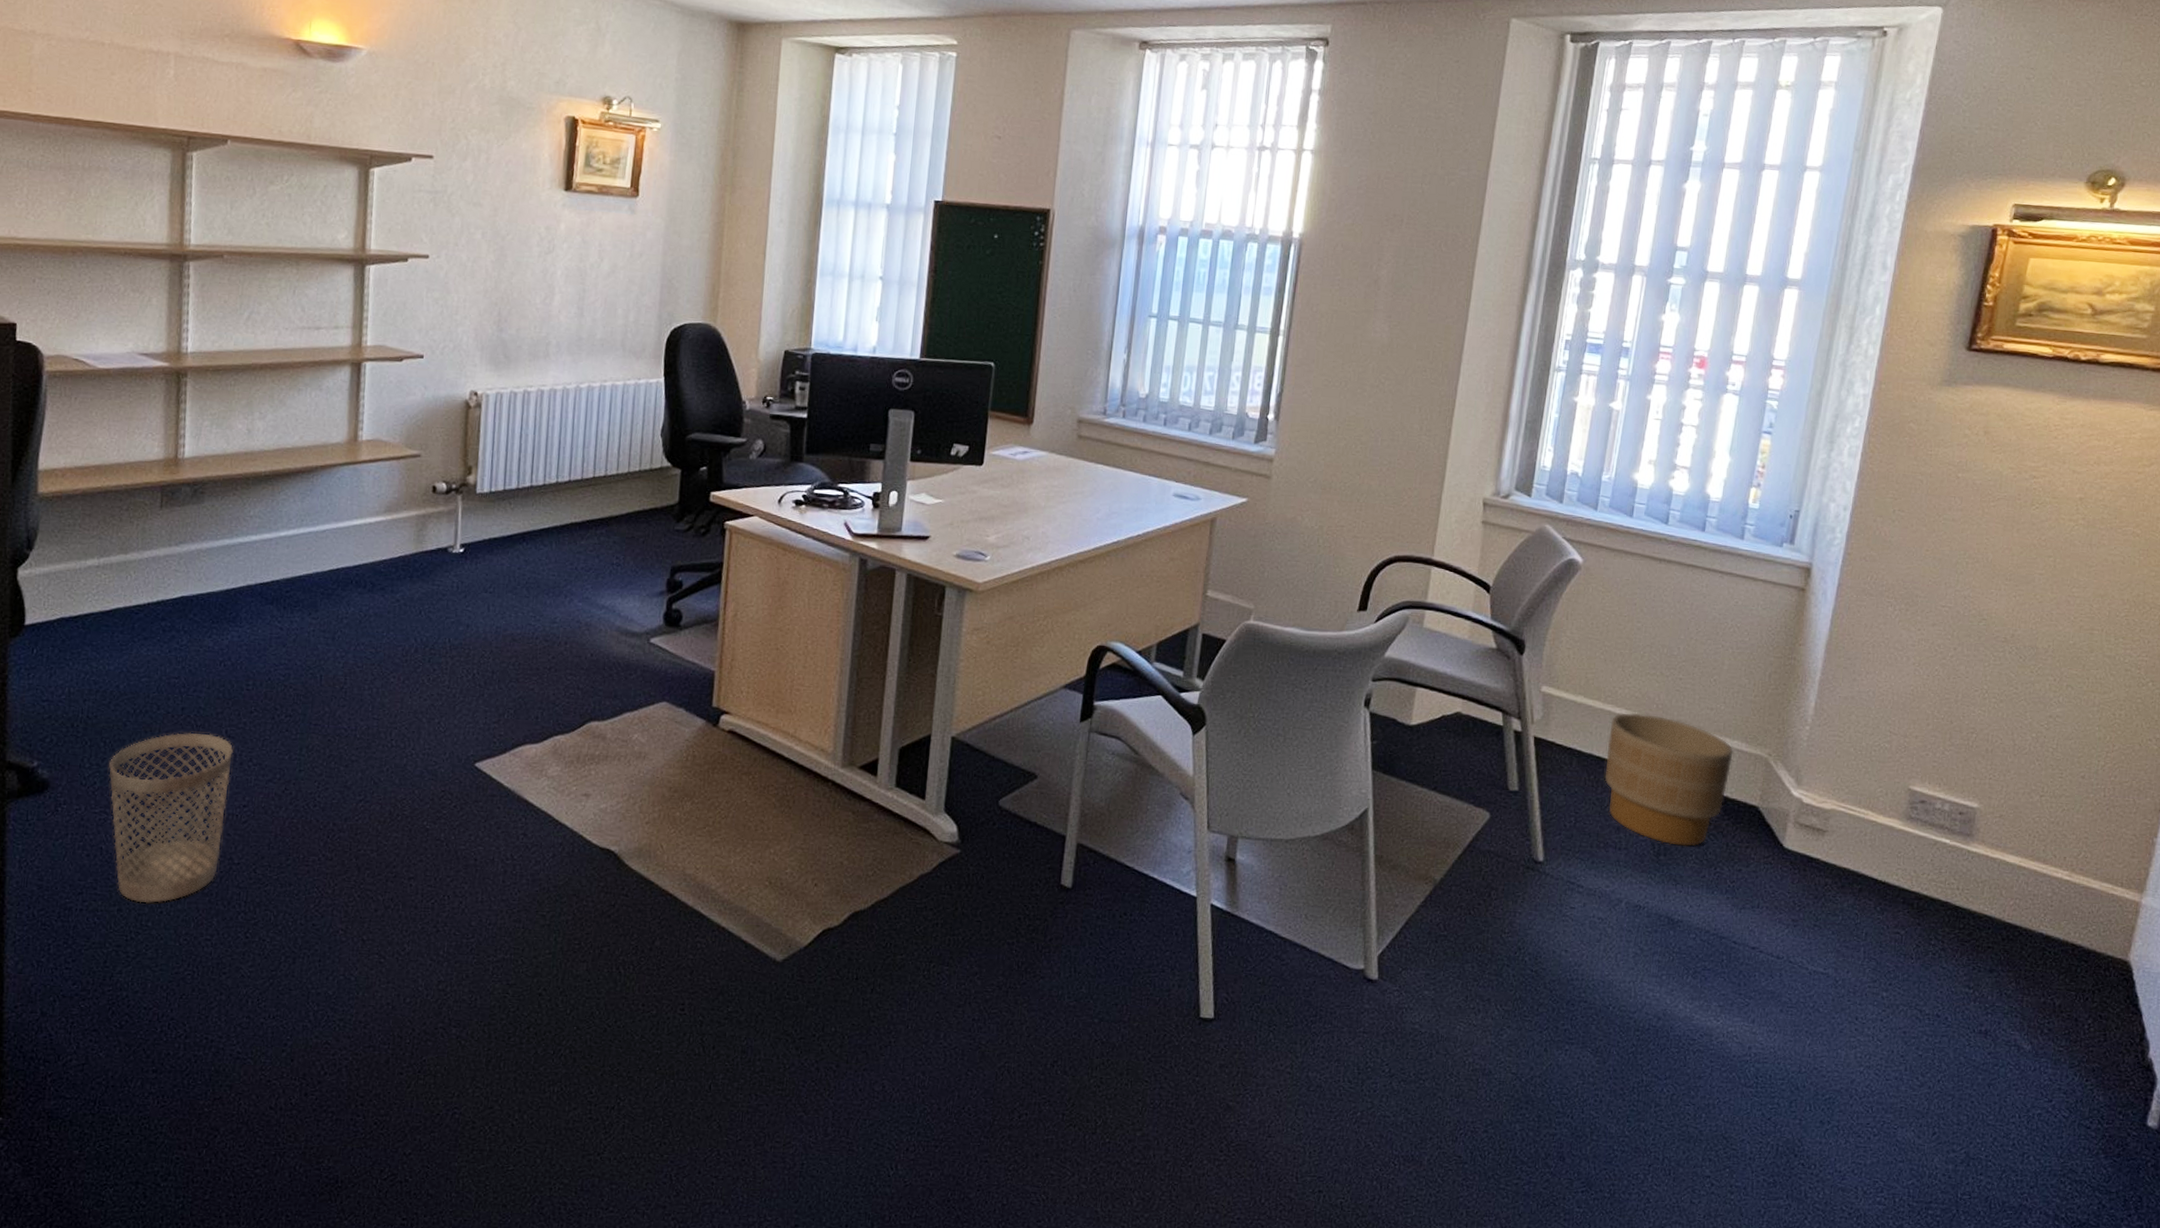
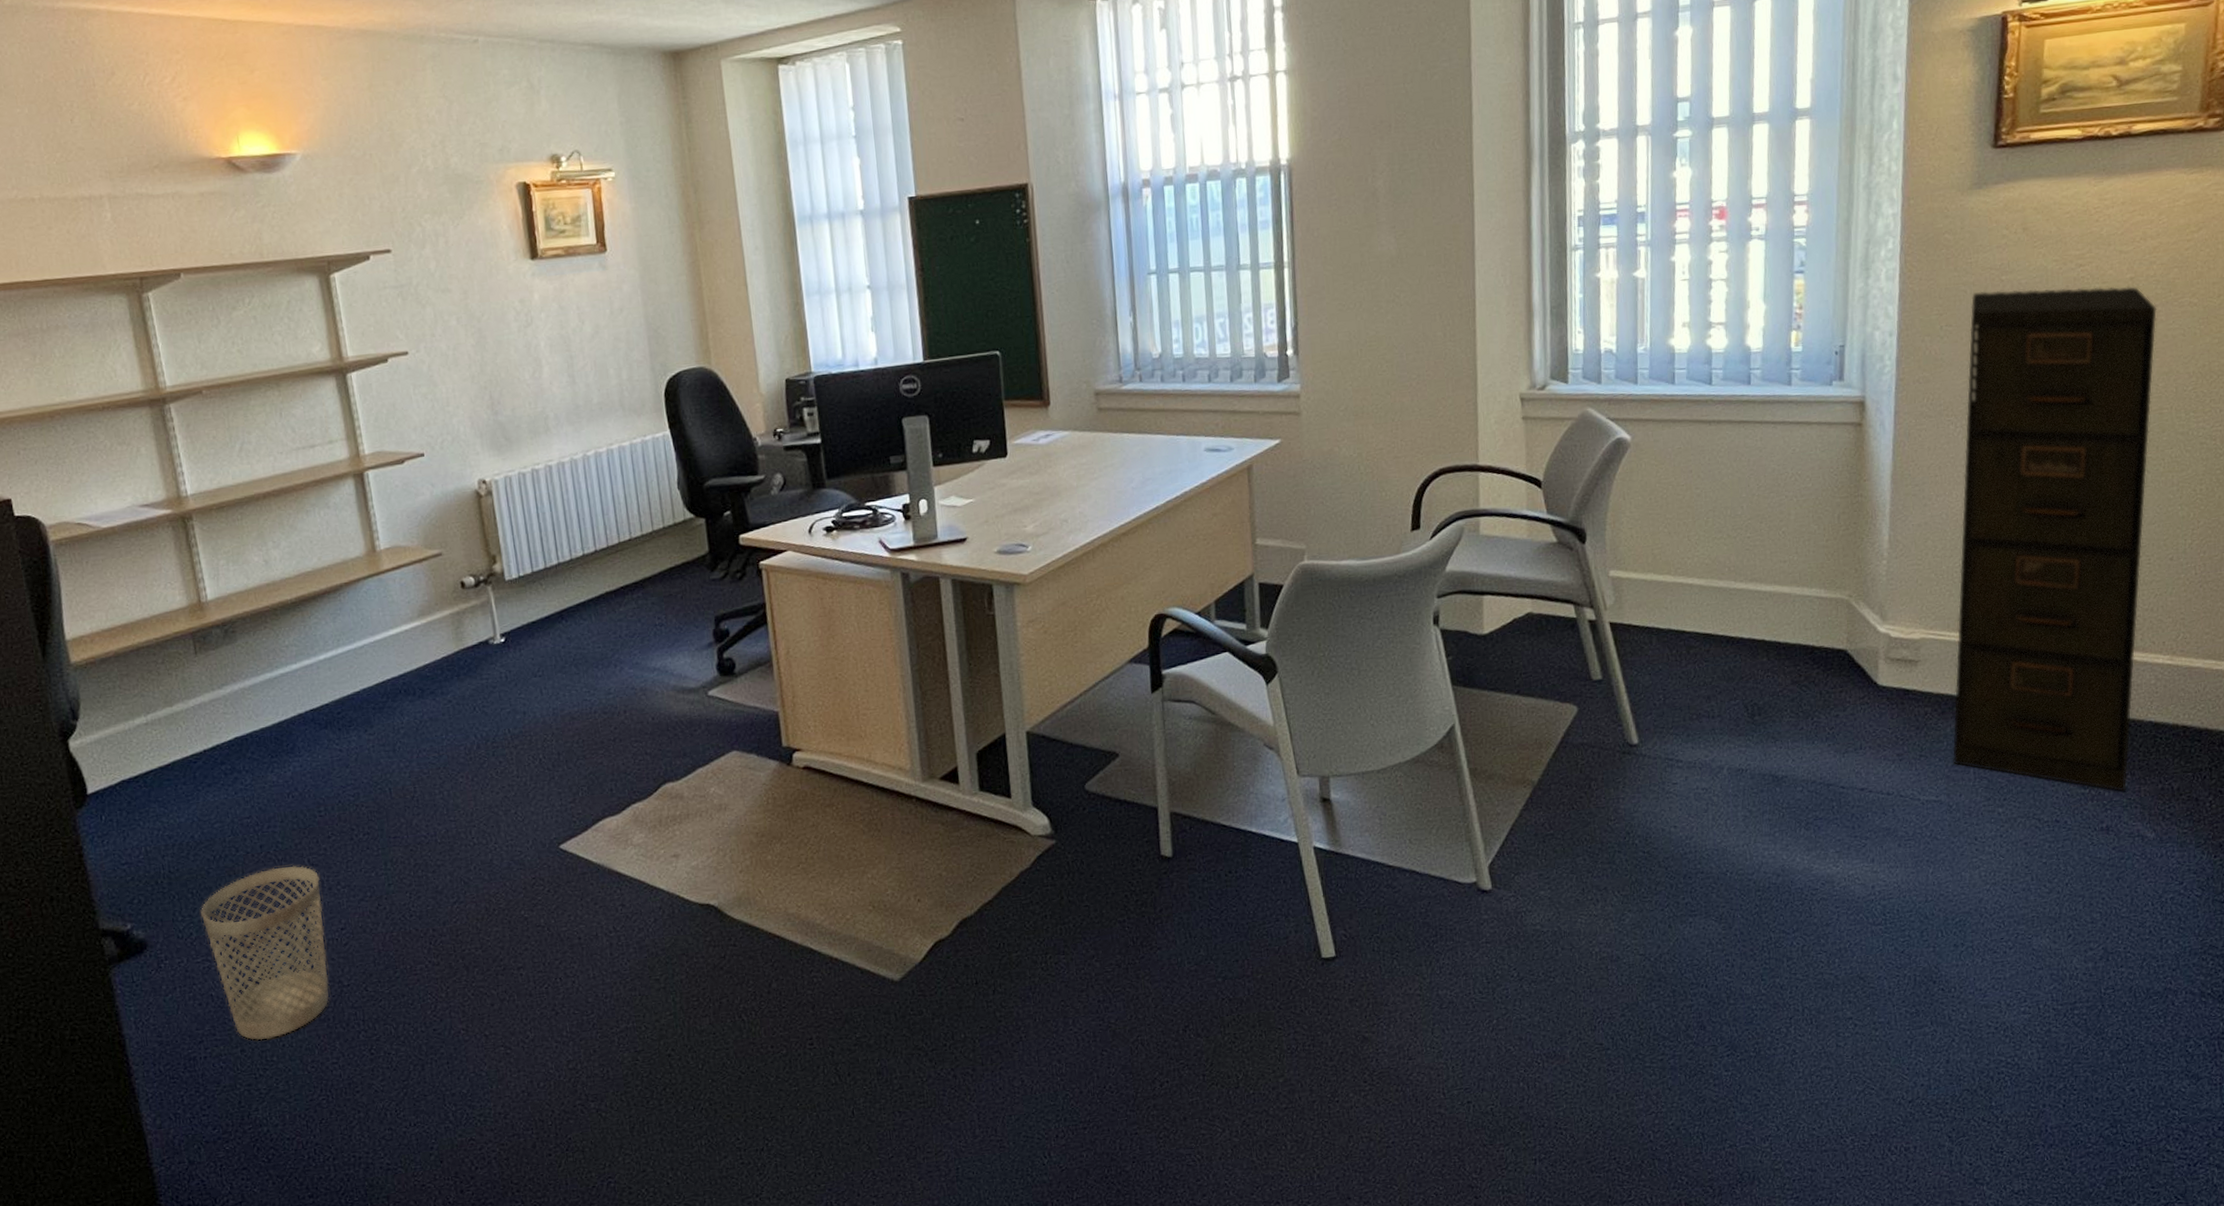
planter: present [1604,712,1734,847] -> none [1684,578,1814,704]
filing cabinet: none [1844,484,2102,999] -> present [1952,286,2157,792]

